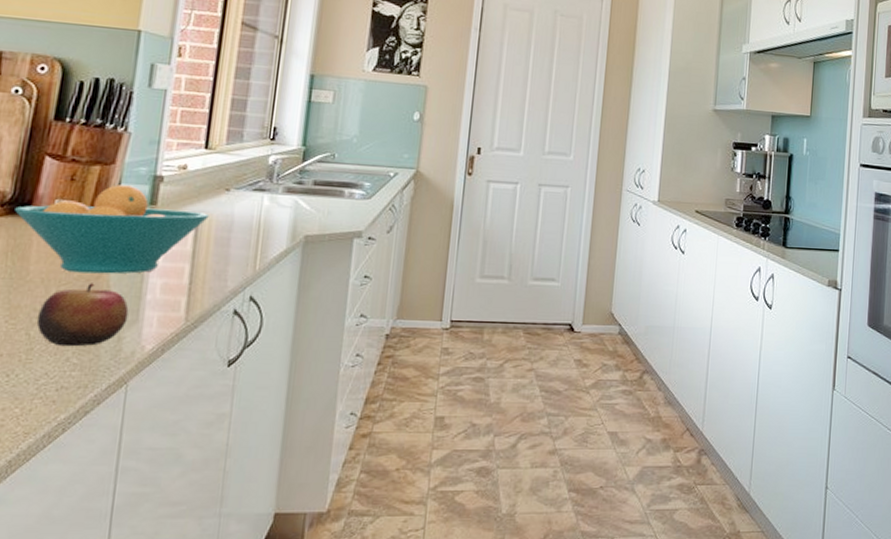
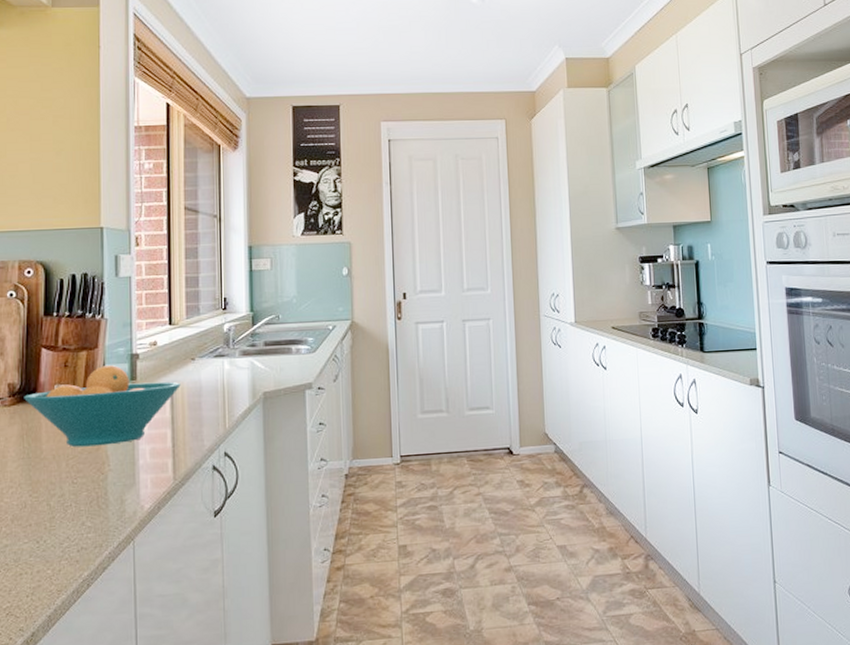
apple: present [36,283,129,347] -> none [54,454,127,513]

